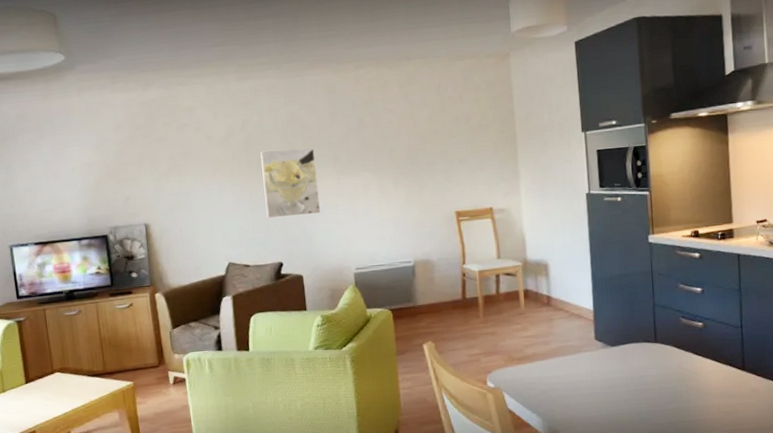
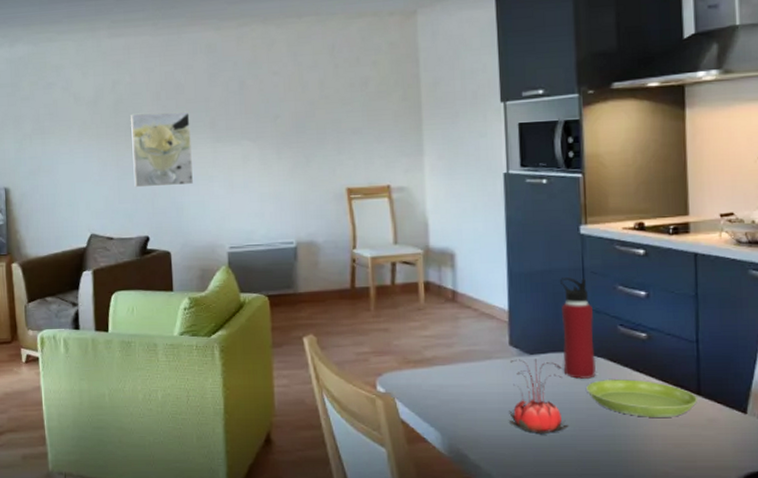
flower: none [596,350,644,412] -> present [509,359,569,433]
water bottle: none [633,280,665,364] -> present [559,277,597,379]
saucer: none [657,361,742,392] -> present [586,379,697,417]

